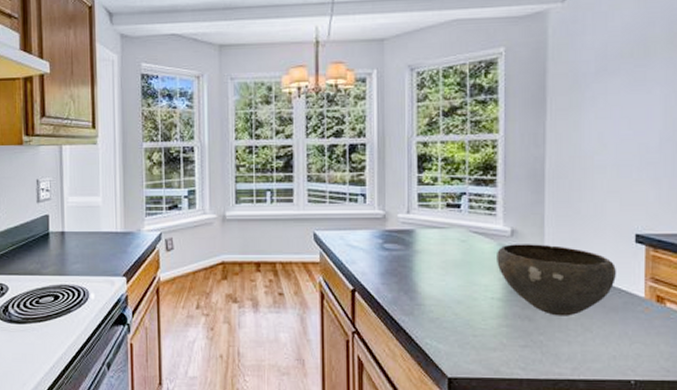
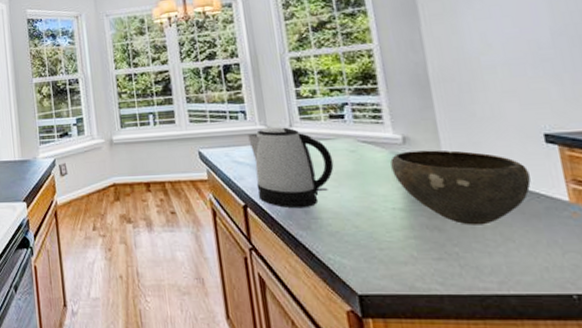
kettle: none [365,213,444,295] -> present [248,127,334,209]

